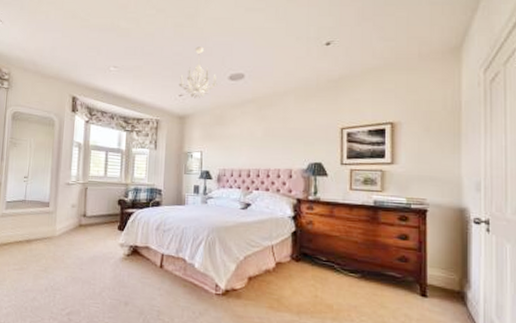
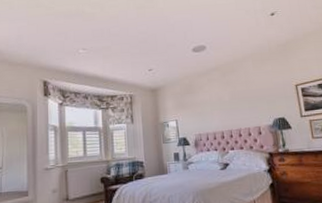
chandelier: present [178,47,217,99] -> none [147,24,183,72]

